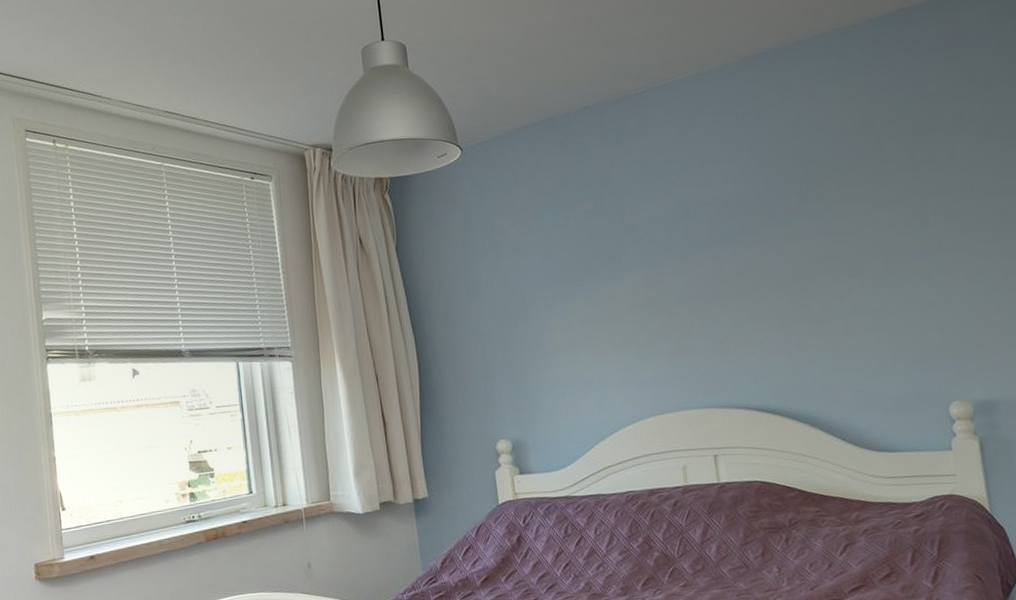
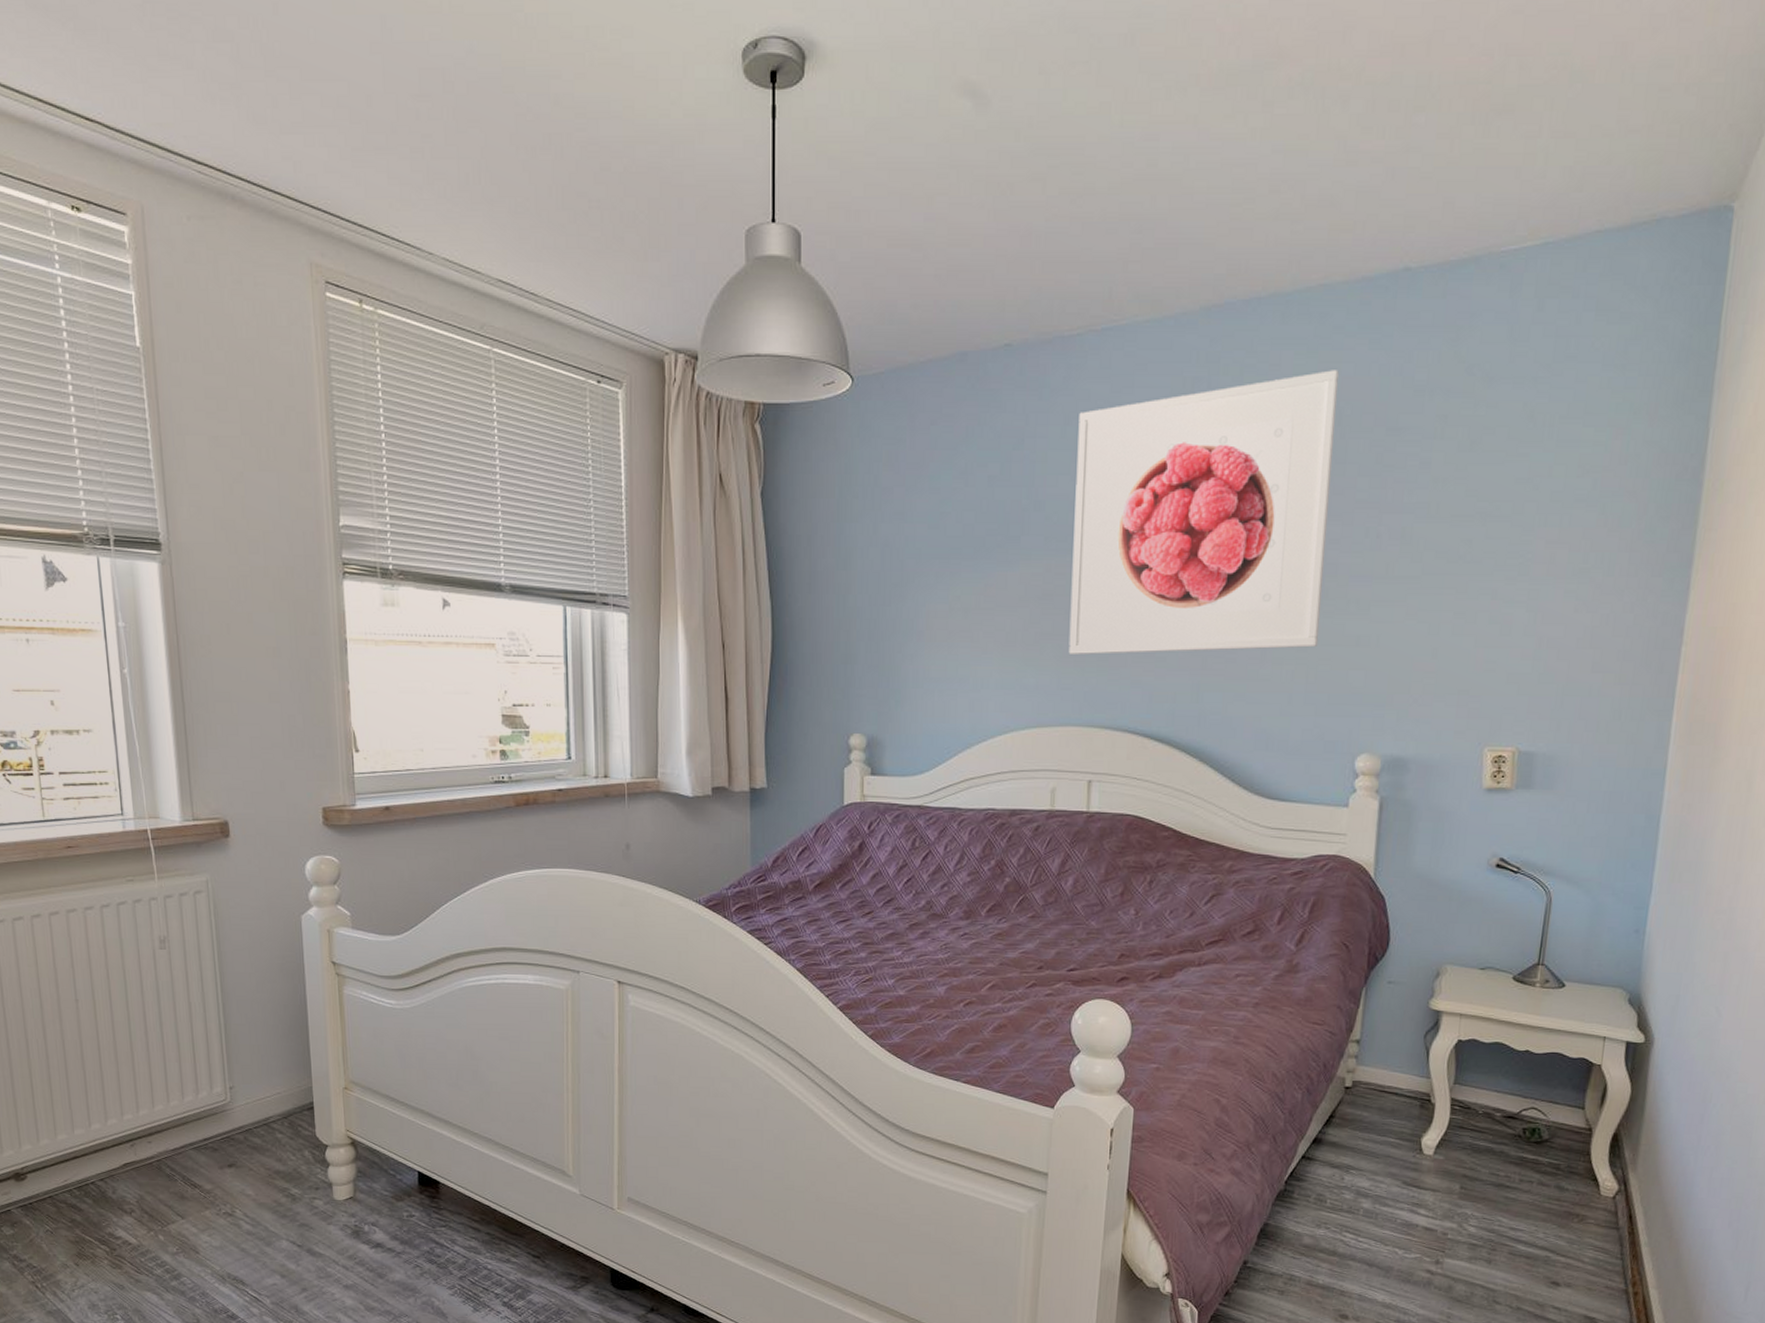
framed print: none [654,92,894,348] -> present [1068,370,1339,654]

